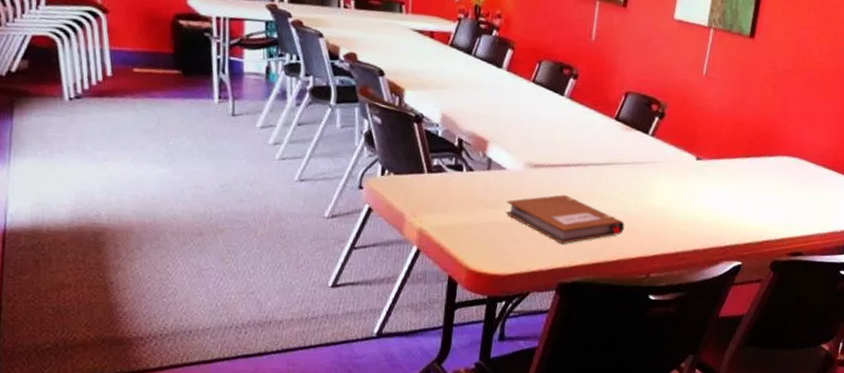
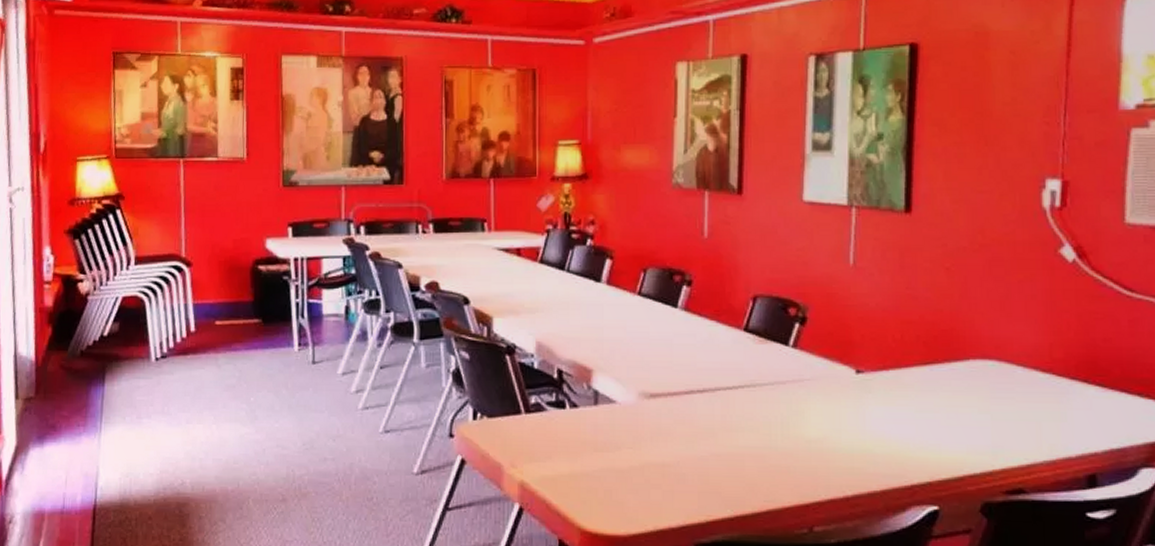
notebook: present [506,195,625,244] -> none [621,430,772,492]

